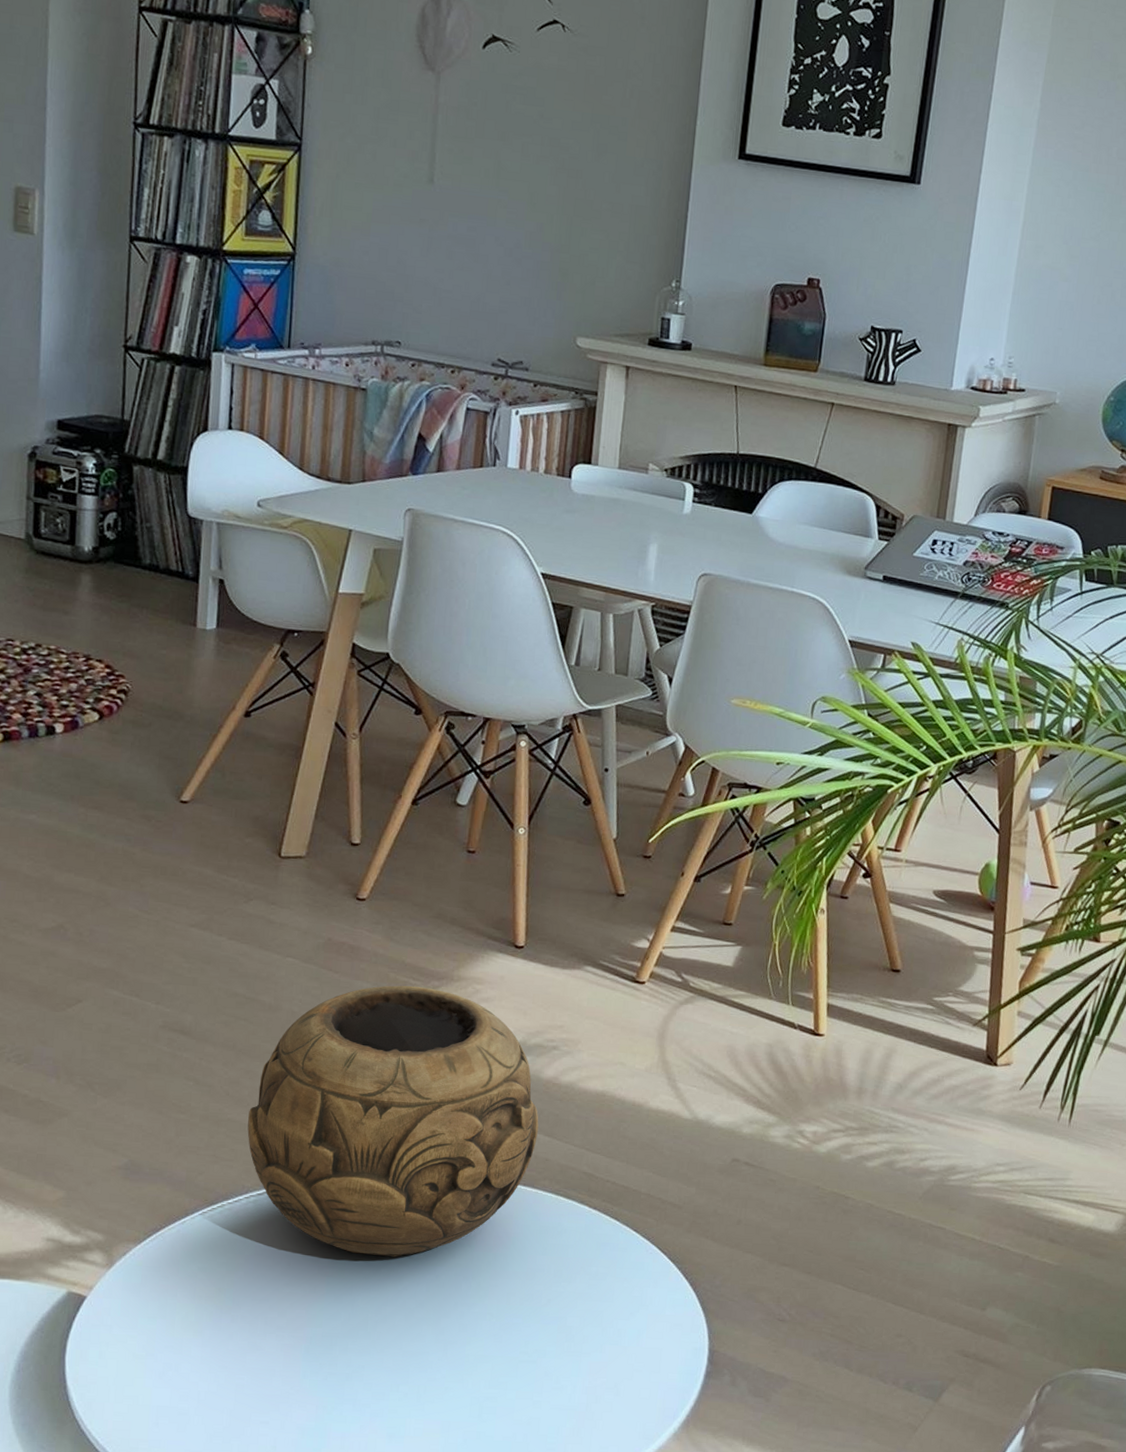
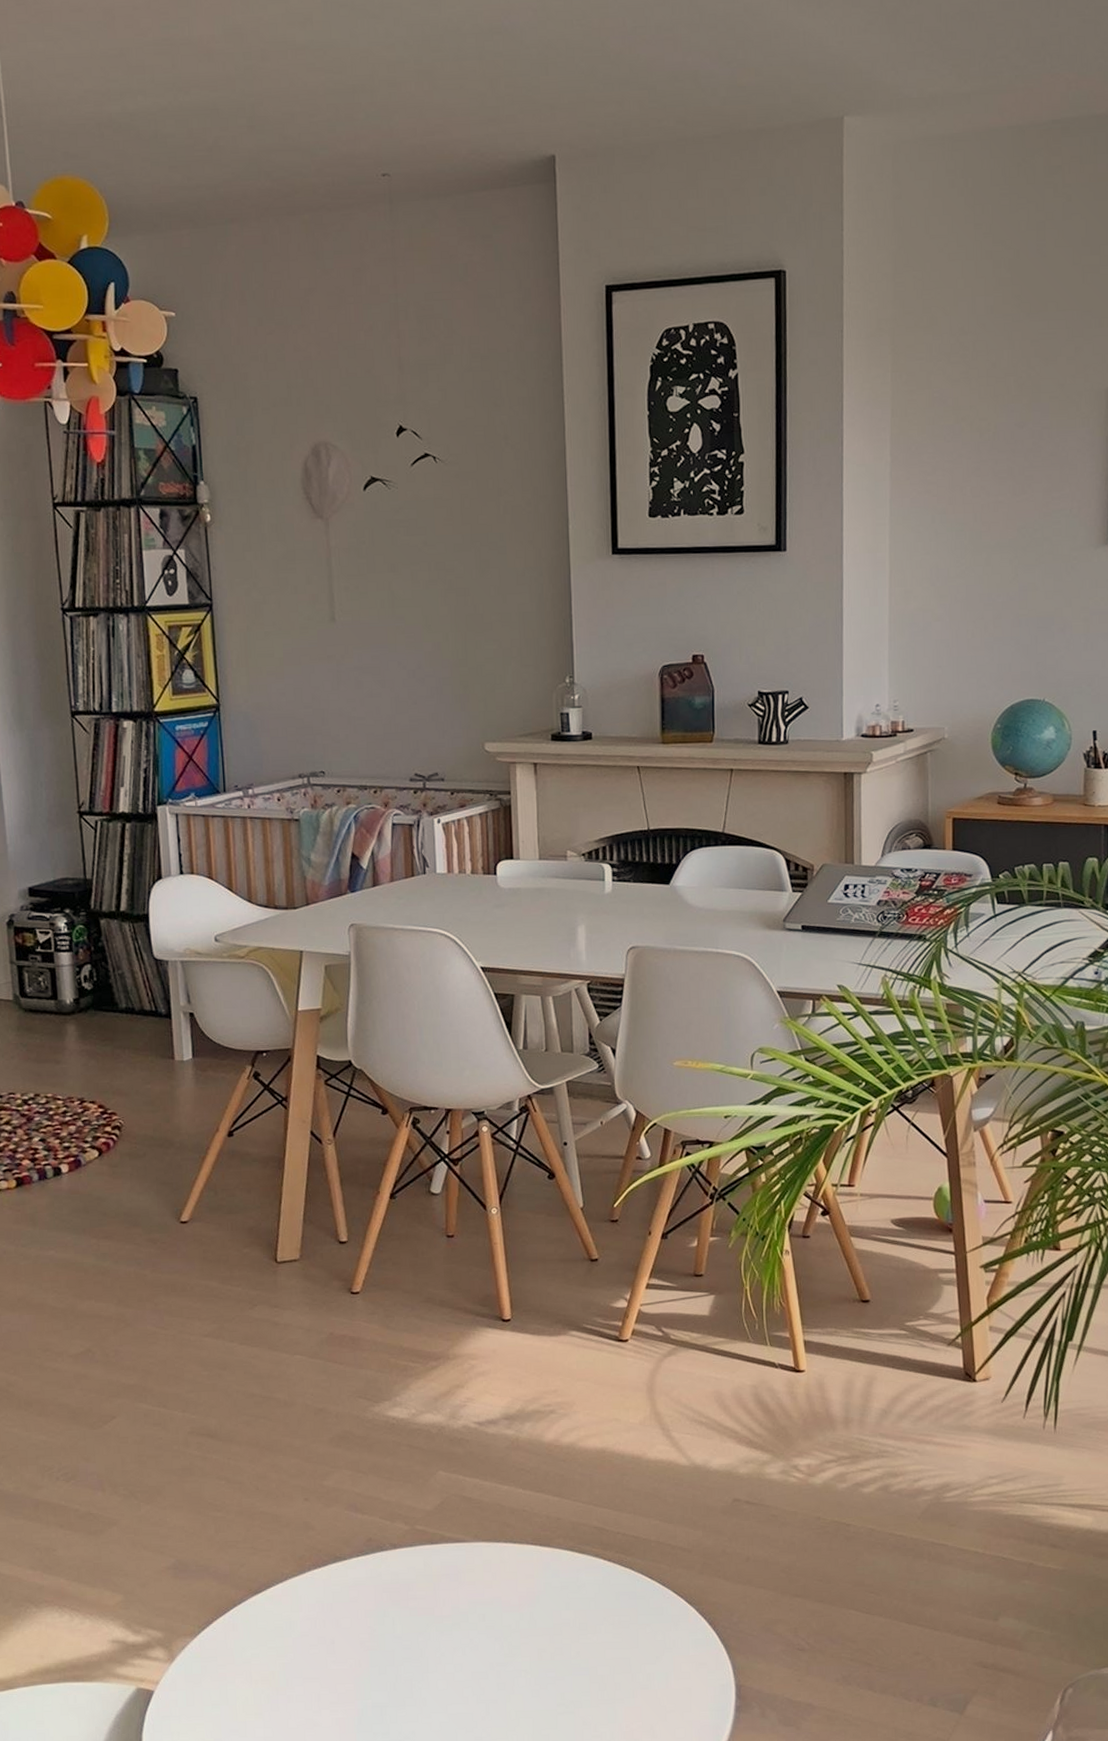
decorative bowl: present [247,985,539,1257] -> none [278,1368,547,1626]

